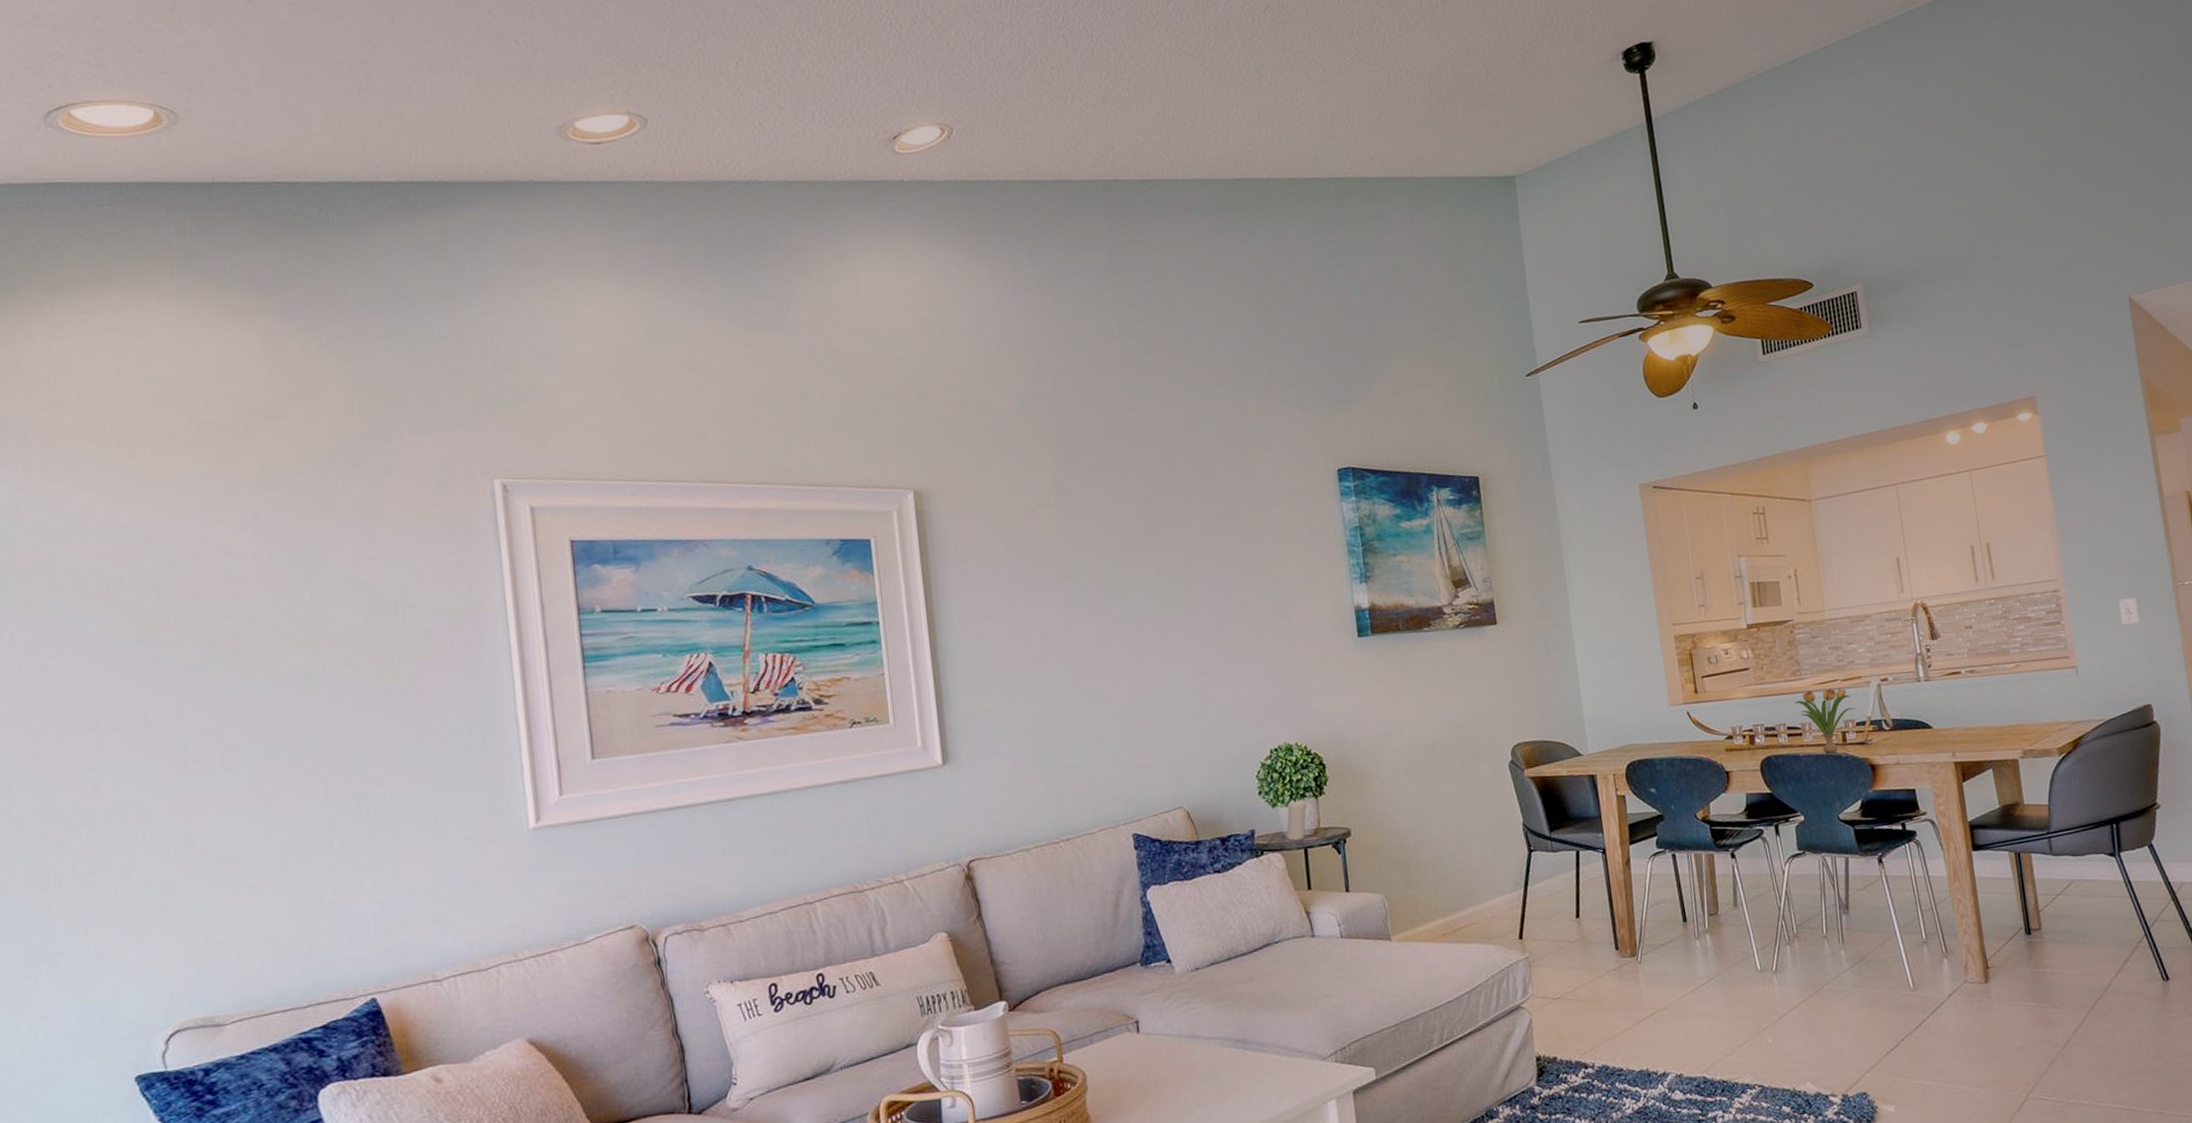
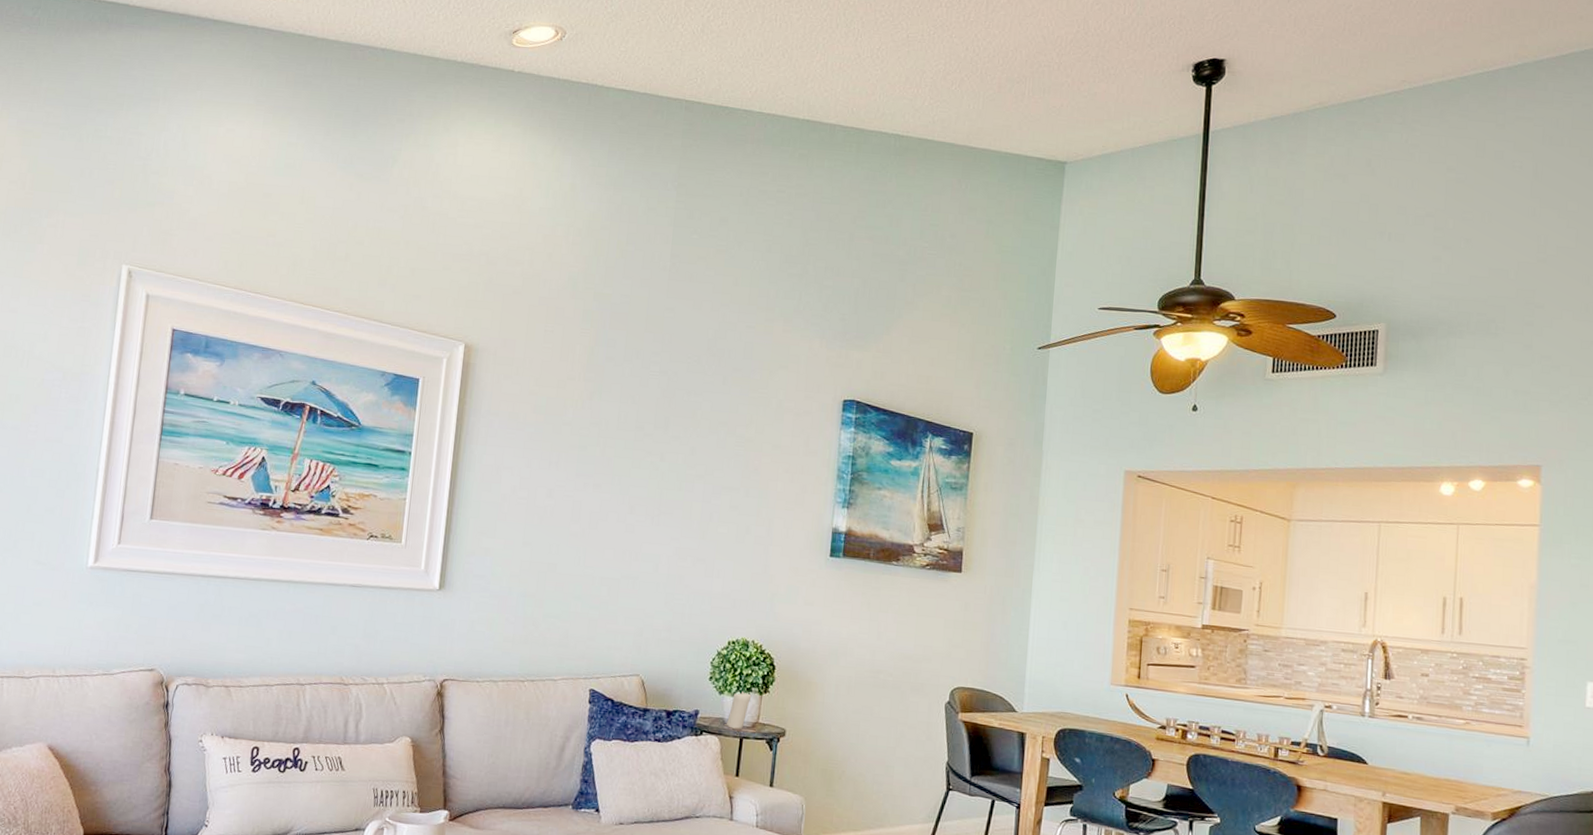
flower arrangement: present [1795,689,1855,755] -> none [1234,700,1293,767]

